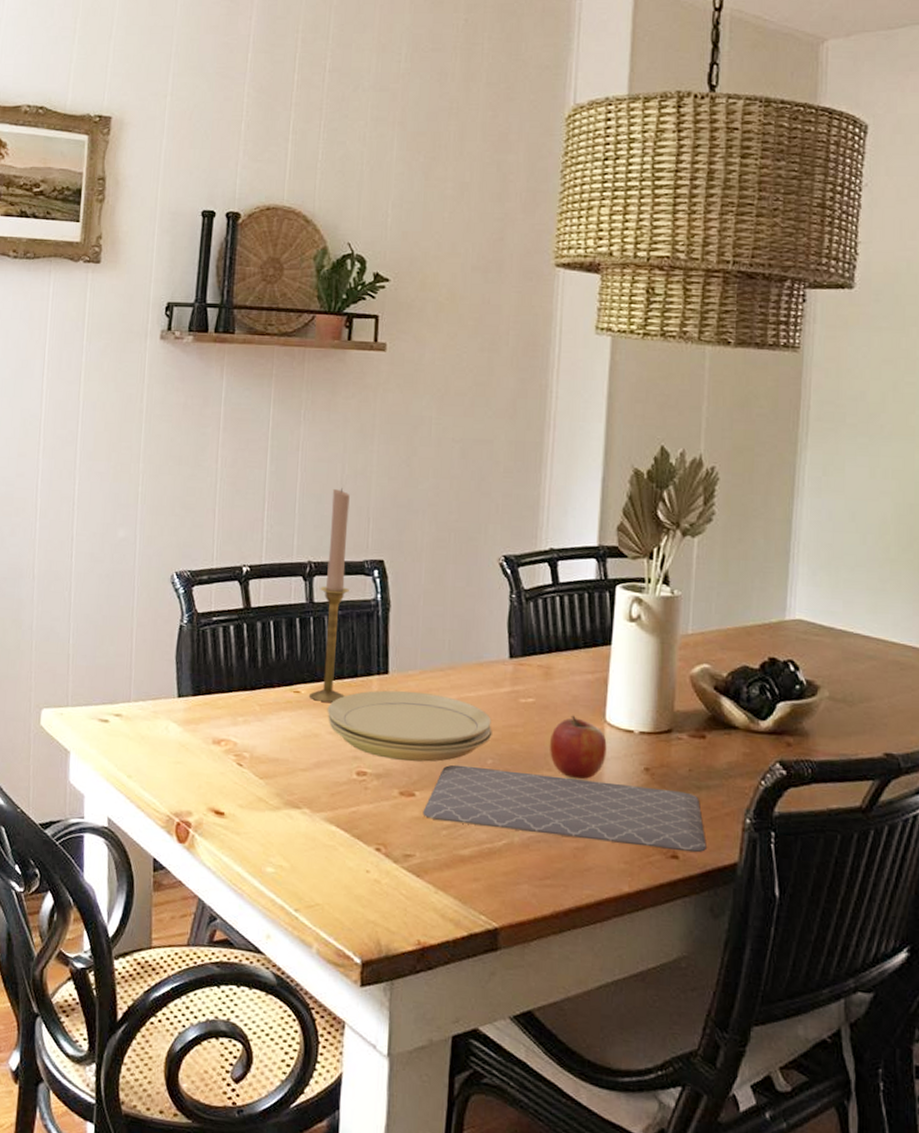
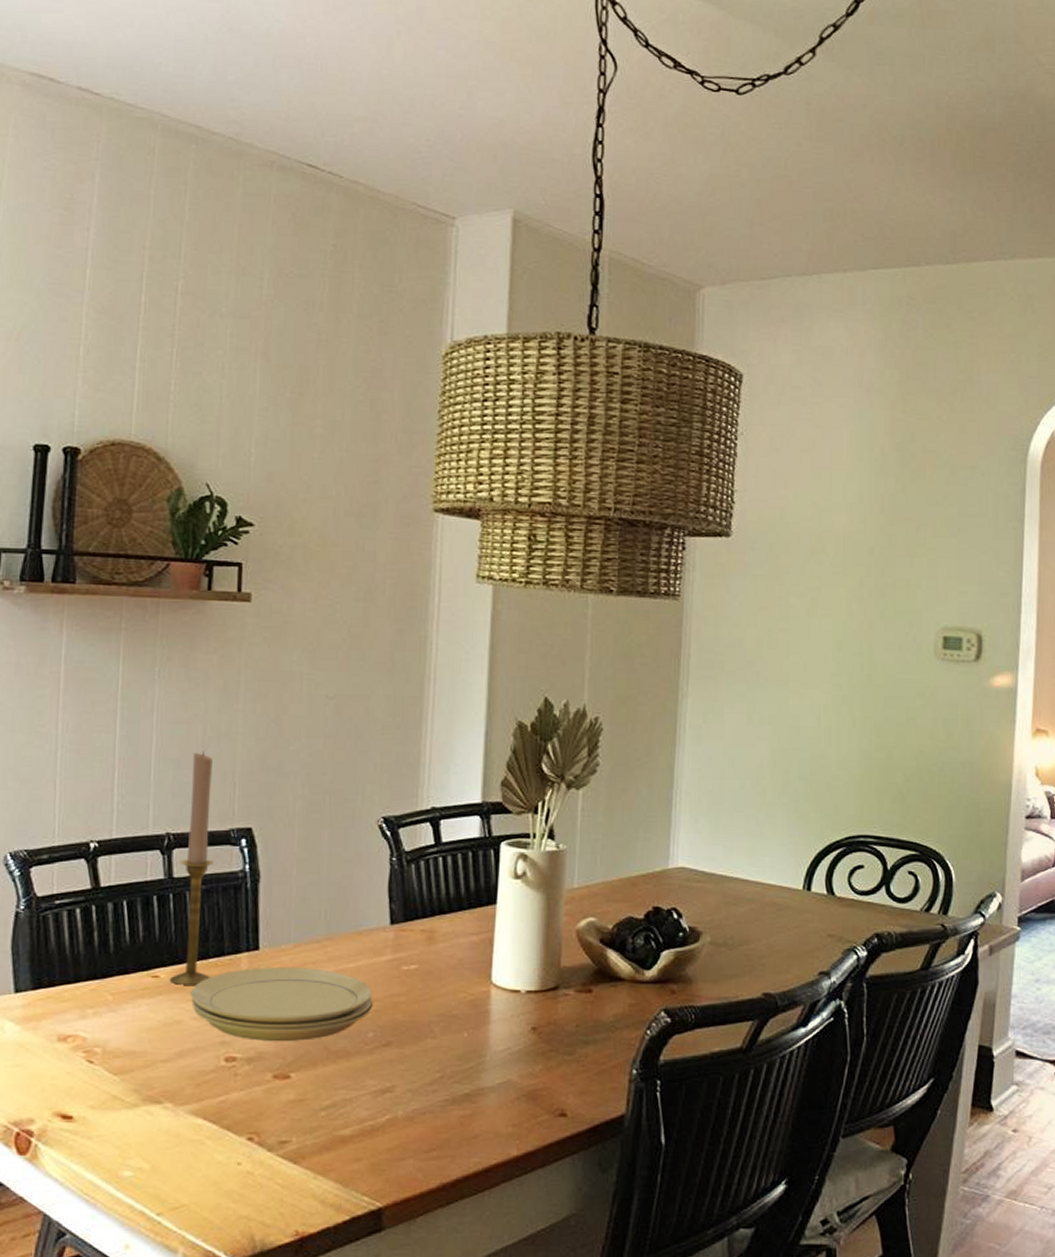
placemat: present [422,764,707,853] -> none [299,1041,594,1109]
apple: present [549,715,607,779] -> none [433,979,493,1044]

